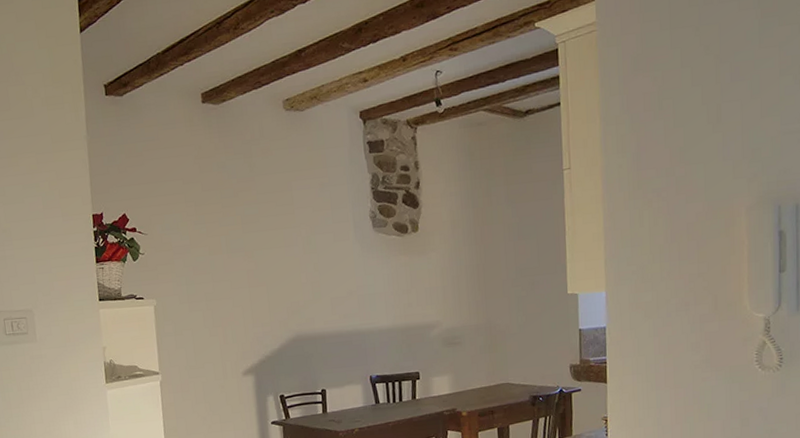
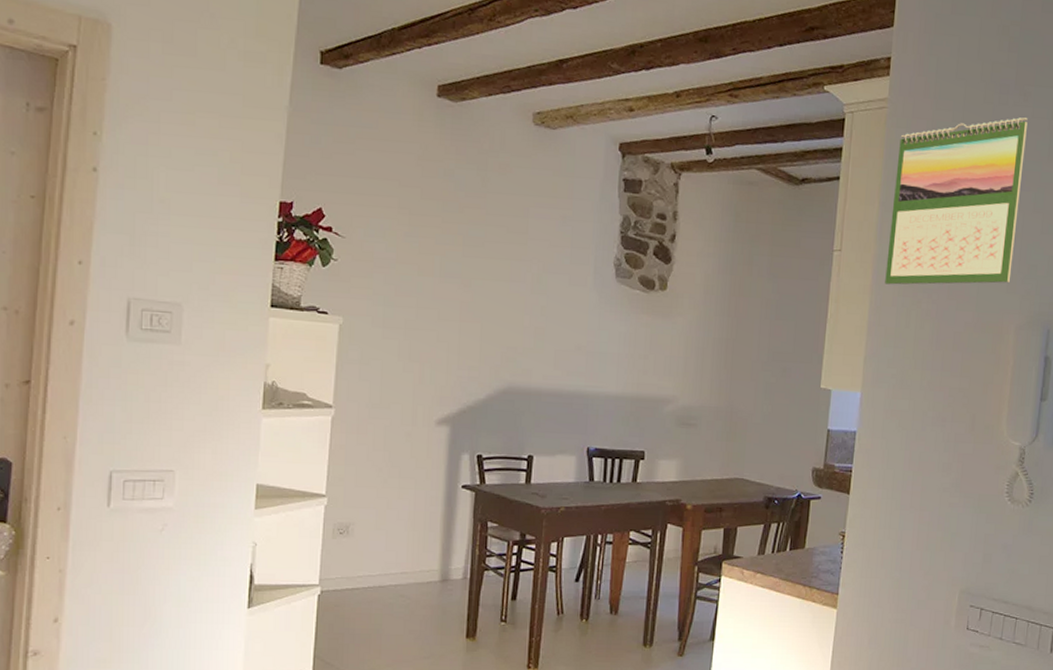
calendar: none [612,12,736,191] -> present [885,117,1028,285]

